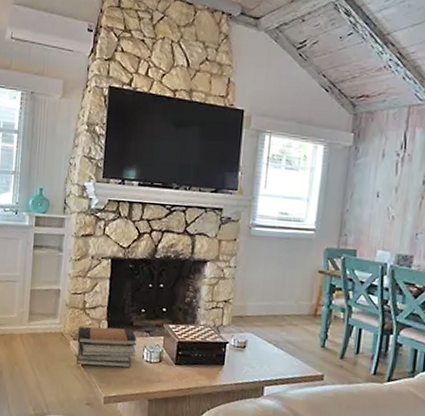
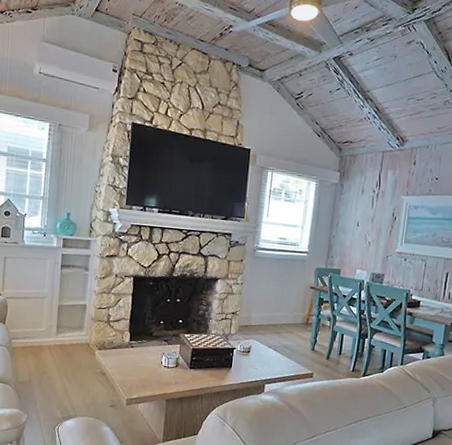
book stack: present [75,326,137,368] -> none [100,337,156,373]

